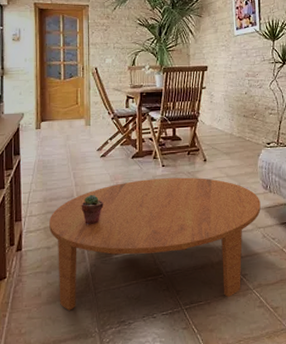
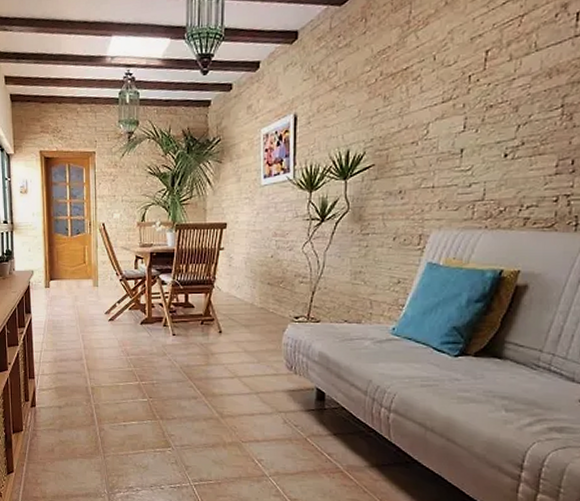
coffee table: present [49,177,261,311] -> none [60,347,283,481]
potted succulent: present [81,194,104,226] -> none [90,358,112,390]

